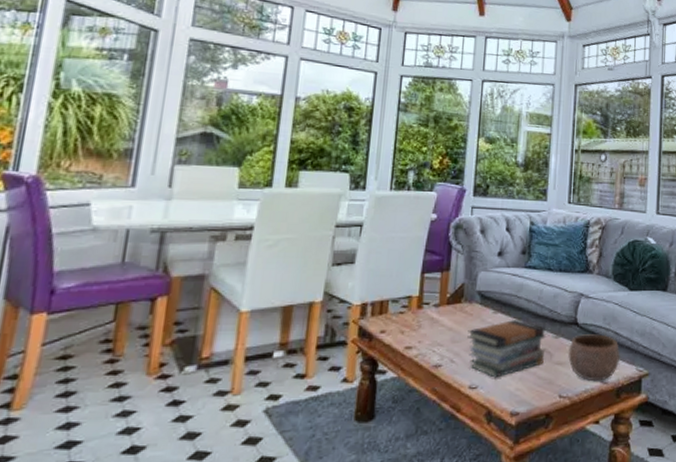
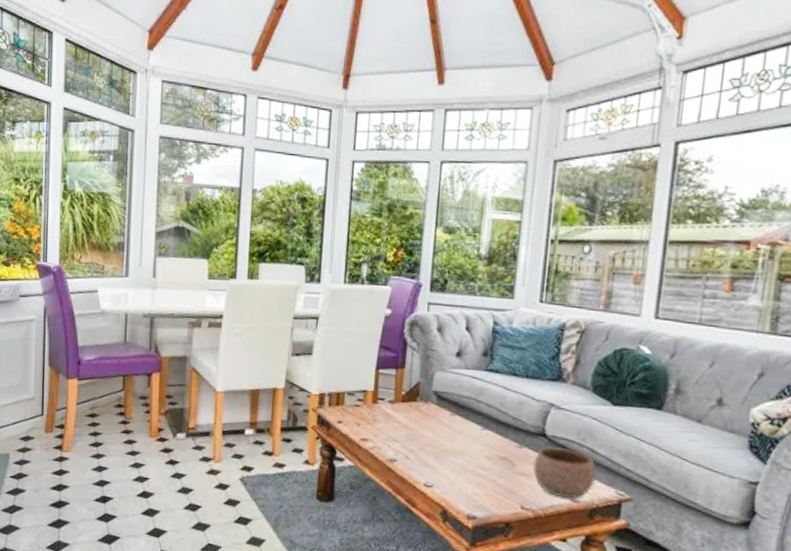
book stack: present [467,319,546,378] -> none [423,422,509,480]

